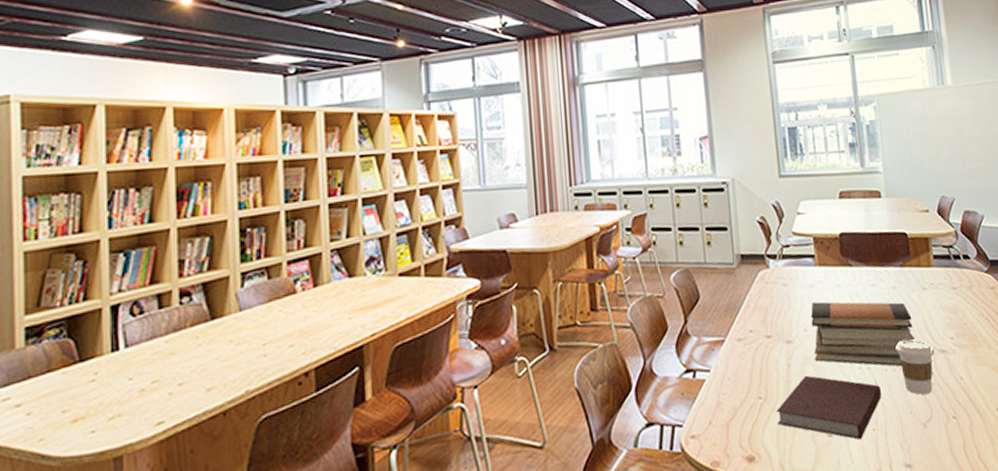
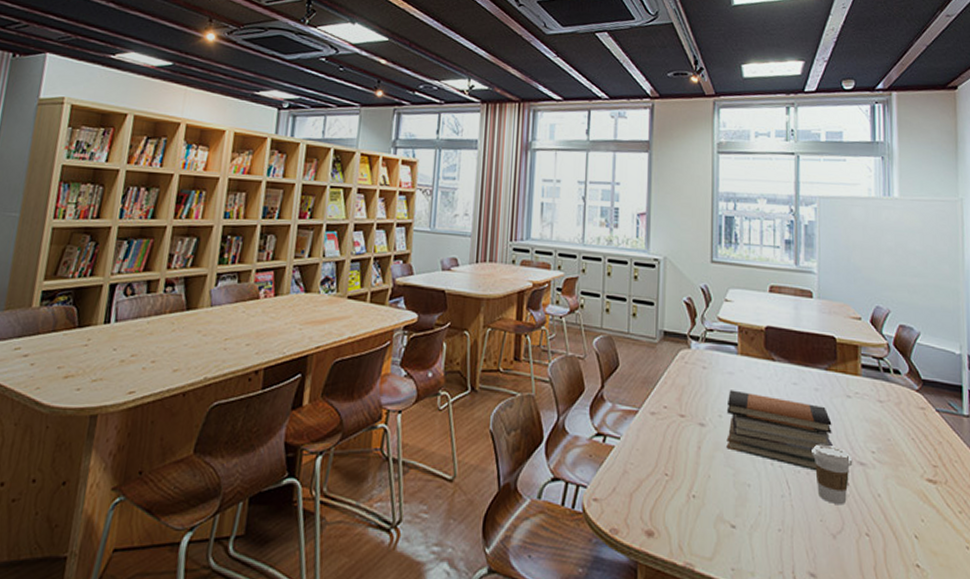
notebook: present [777,375,882,440] -> none [682,461,791,537]

